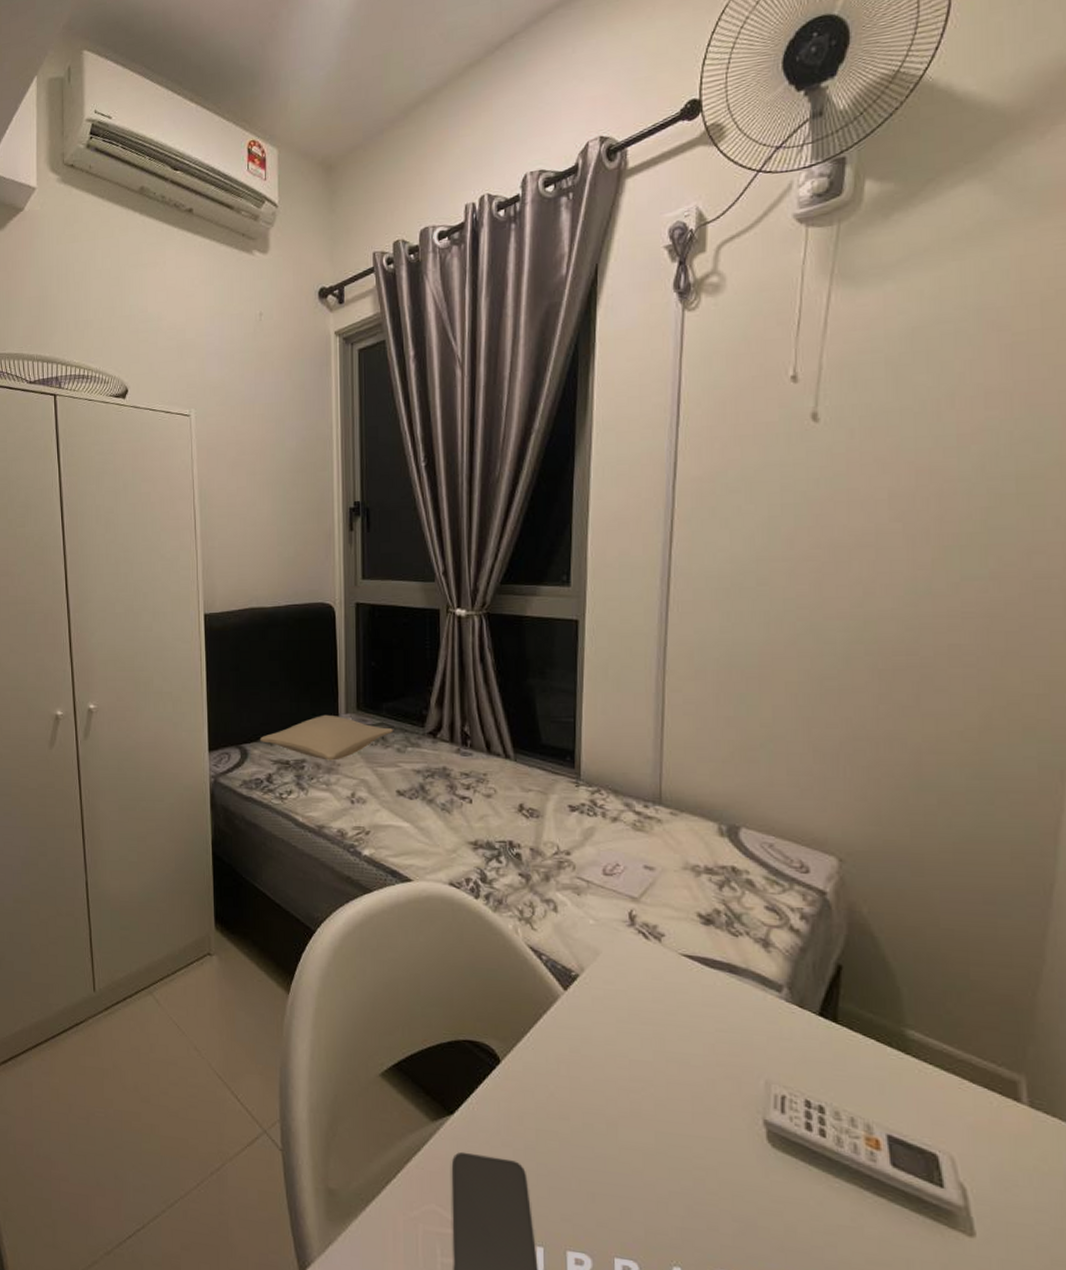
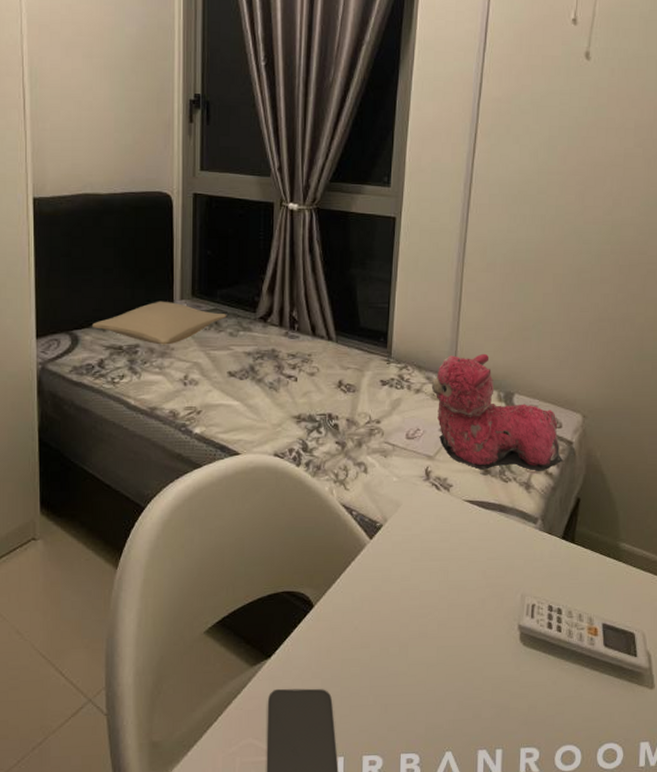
stuffed animal: none [631,777,813,926] -> present [431,353,563,471]

